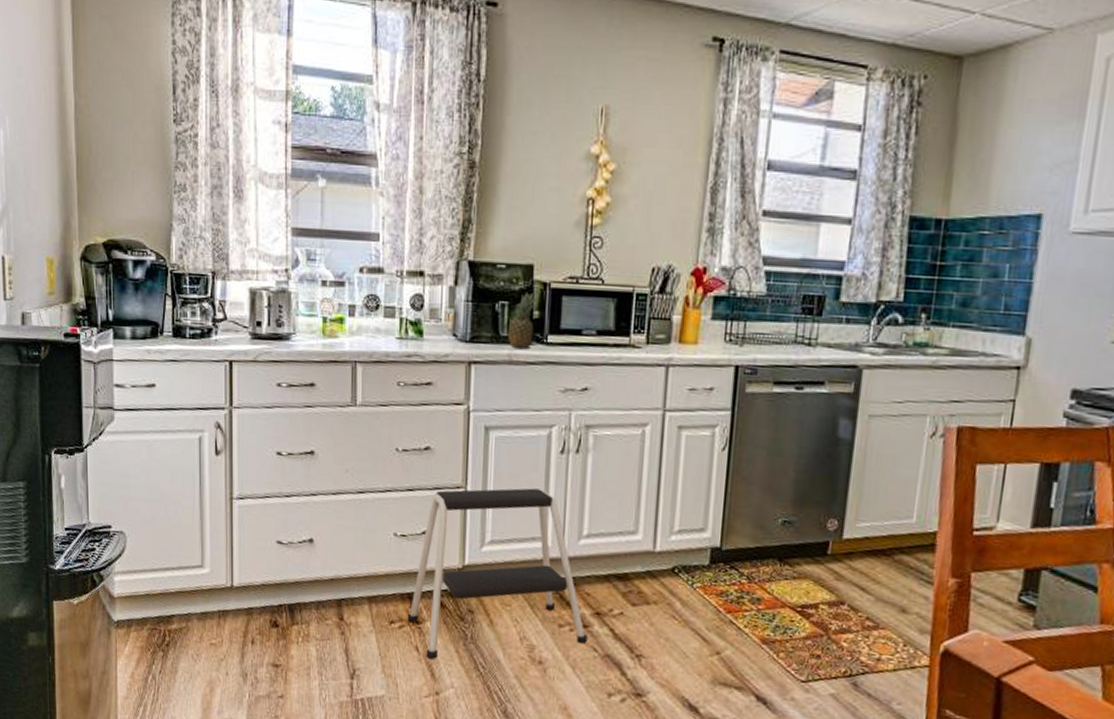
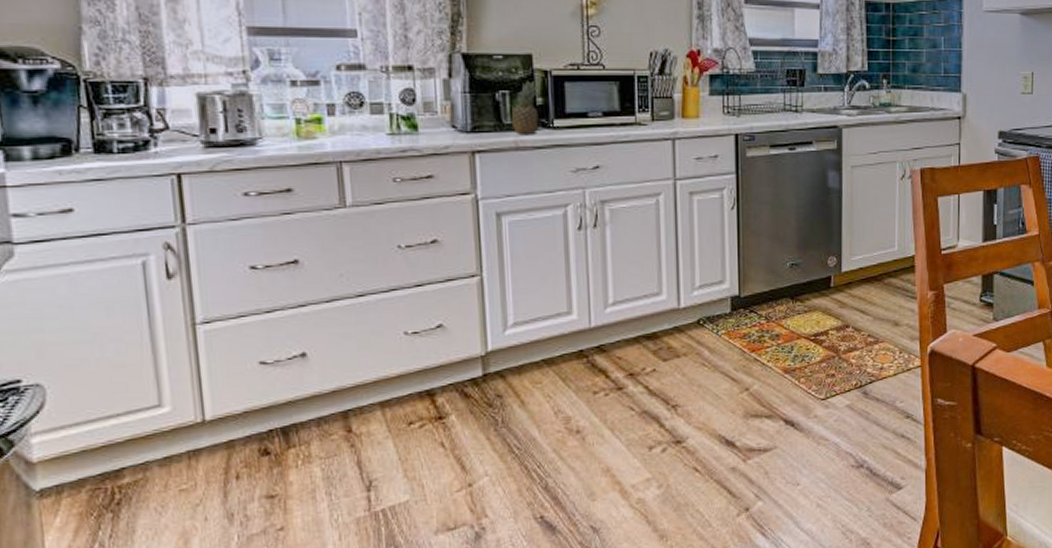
step stool: present [407,488,588,659] -> none [428,266,623,452]

